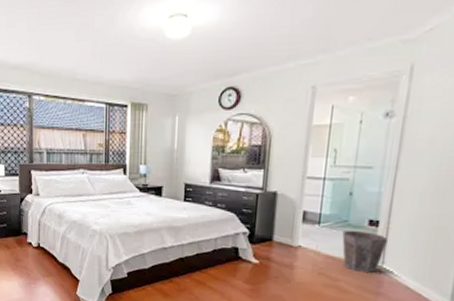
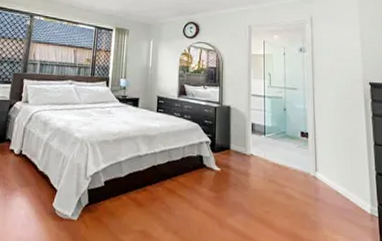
waste bin: present [342,230,387,274] -> none [283,140,316,180]

